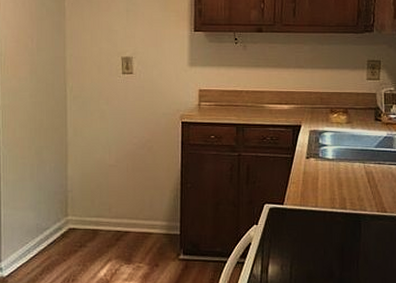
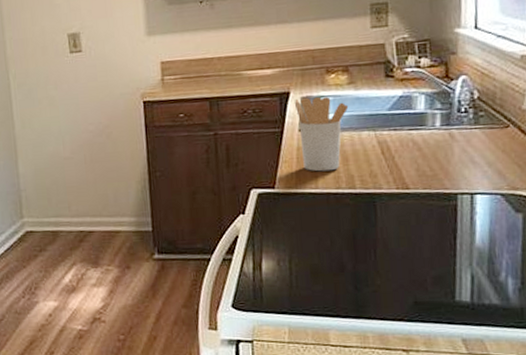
utensil holder: none [304,131,346,193] -> present [294,96,349,172]

